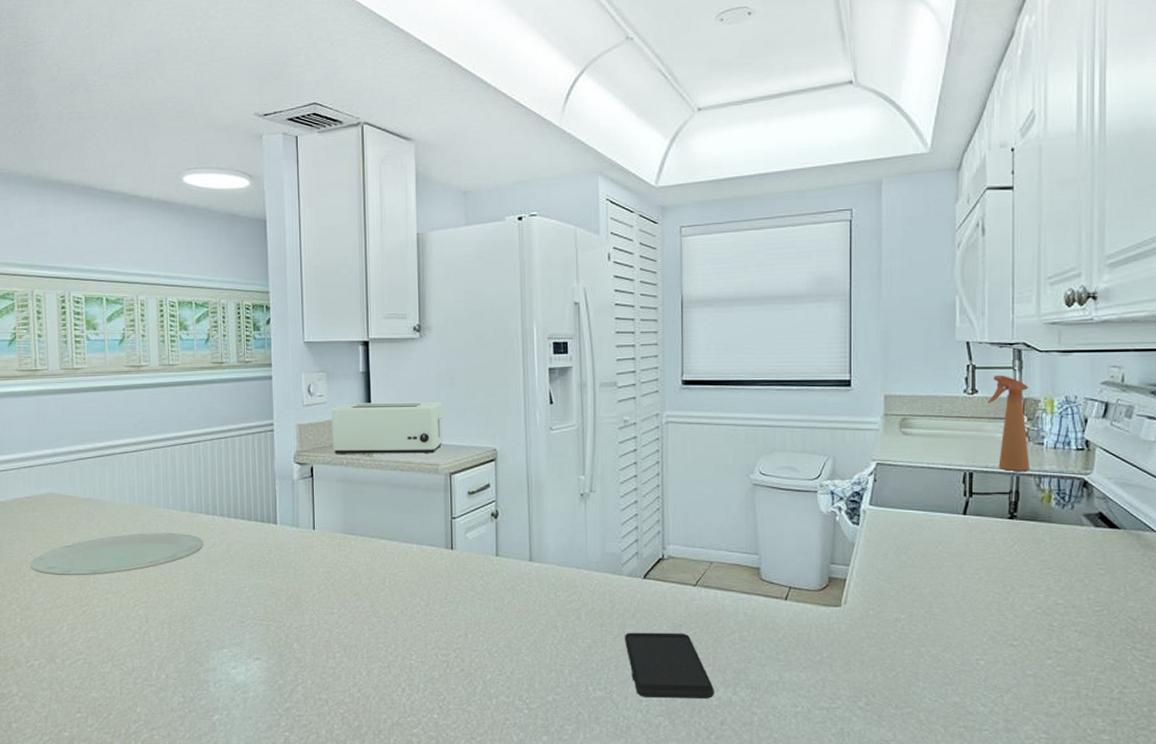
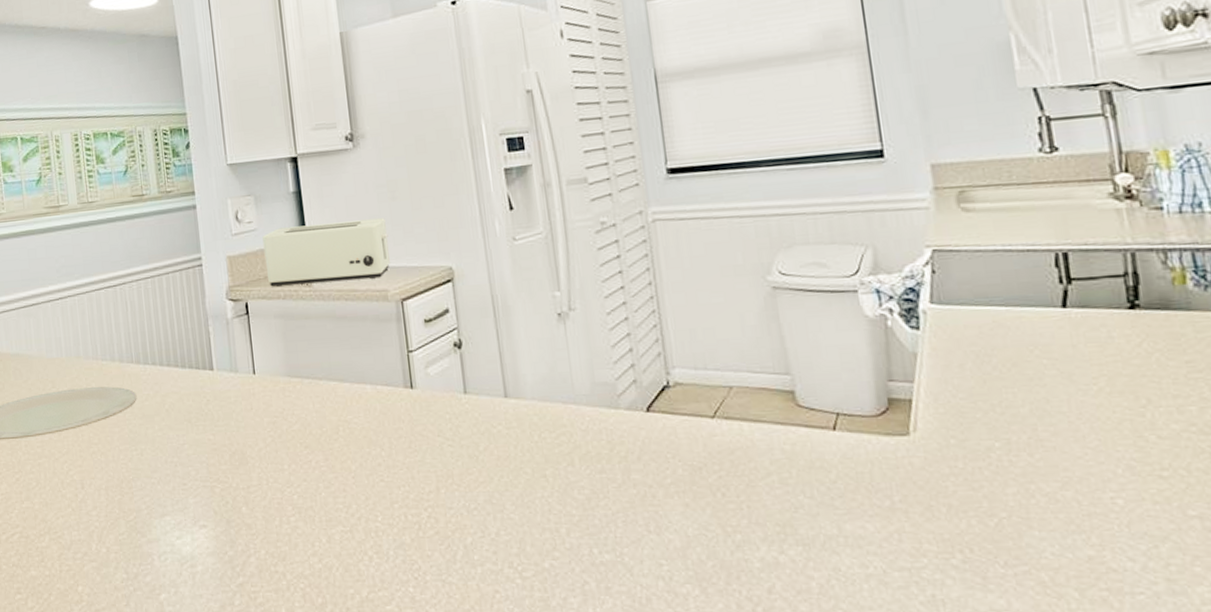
mobile phone: present [624,632,715,699] -> none [630,477,756,560]
spray bottle: present [988,374,1030,471] -> none [1074,125,1148,247]

